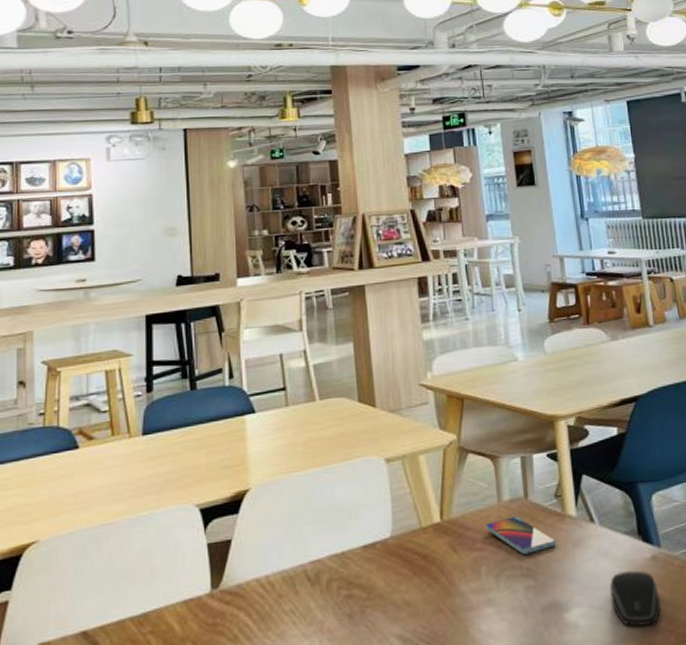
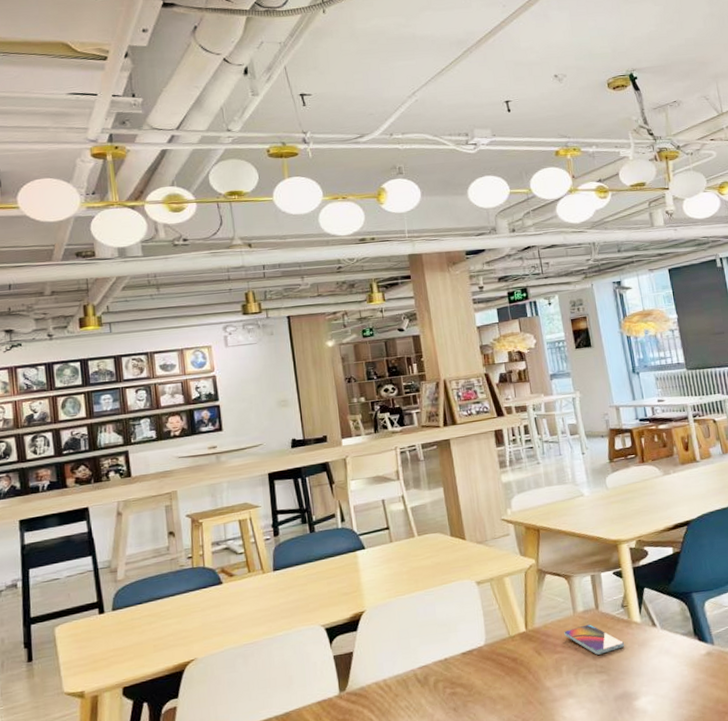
computer mouse: present [609,570,661,627] -> none [671,664,717,710]

